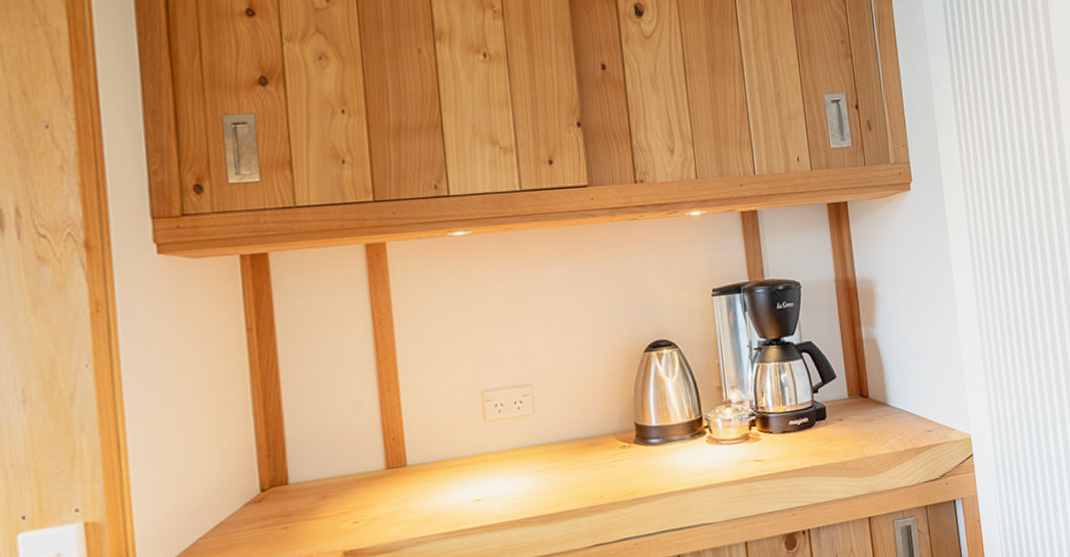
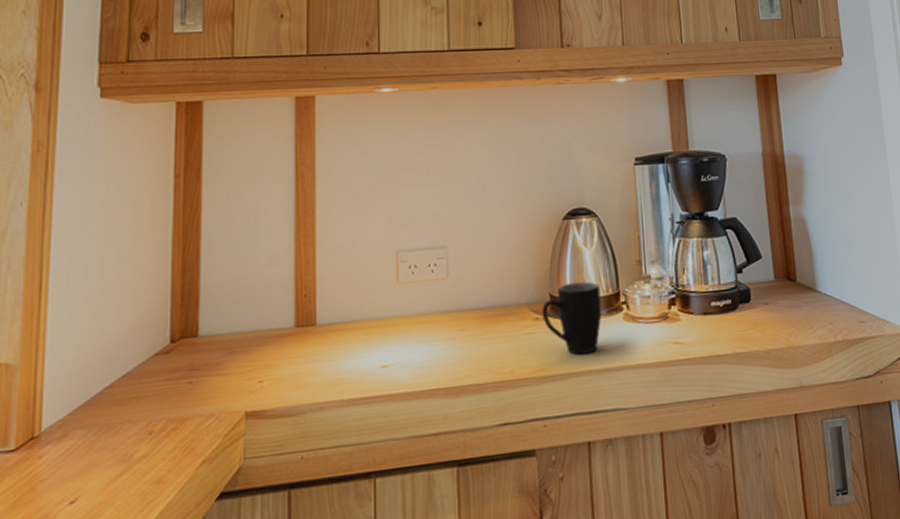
mug: none [628,409,686,478] -> present [542,281,602,355]

